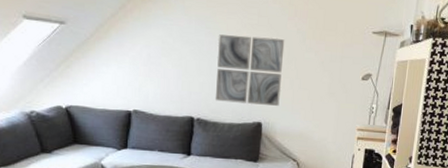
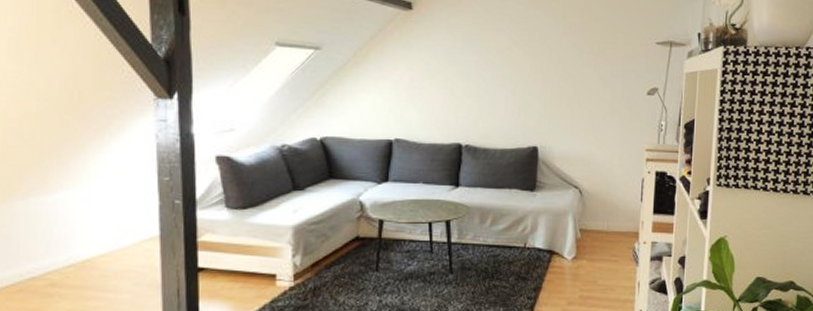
wall art: present [215,34,285,106] -> none [484,52,560,127]

